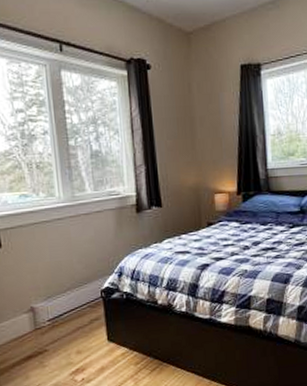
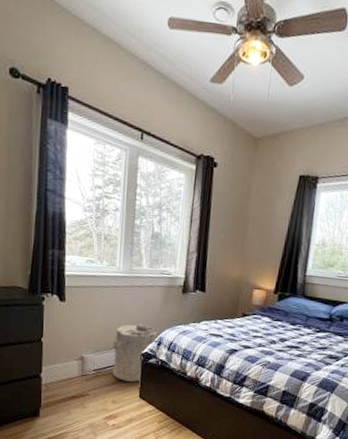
laundry hamper: none [65,256,117,326] -> present [112,324,158,382]

